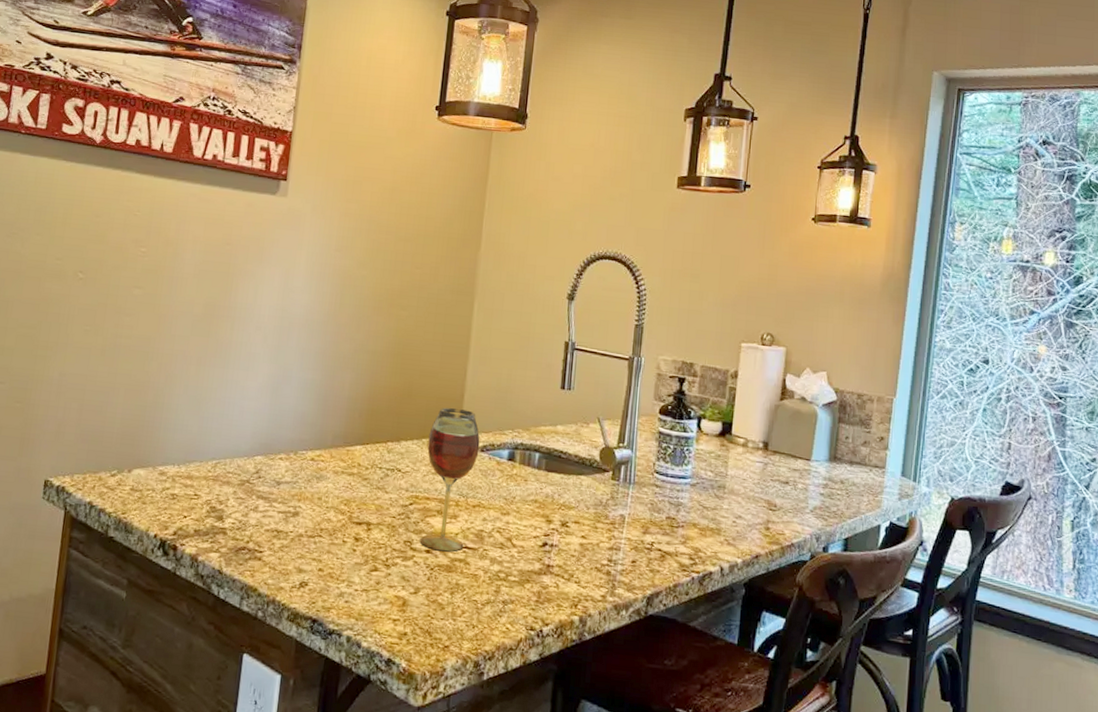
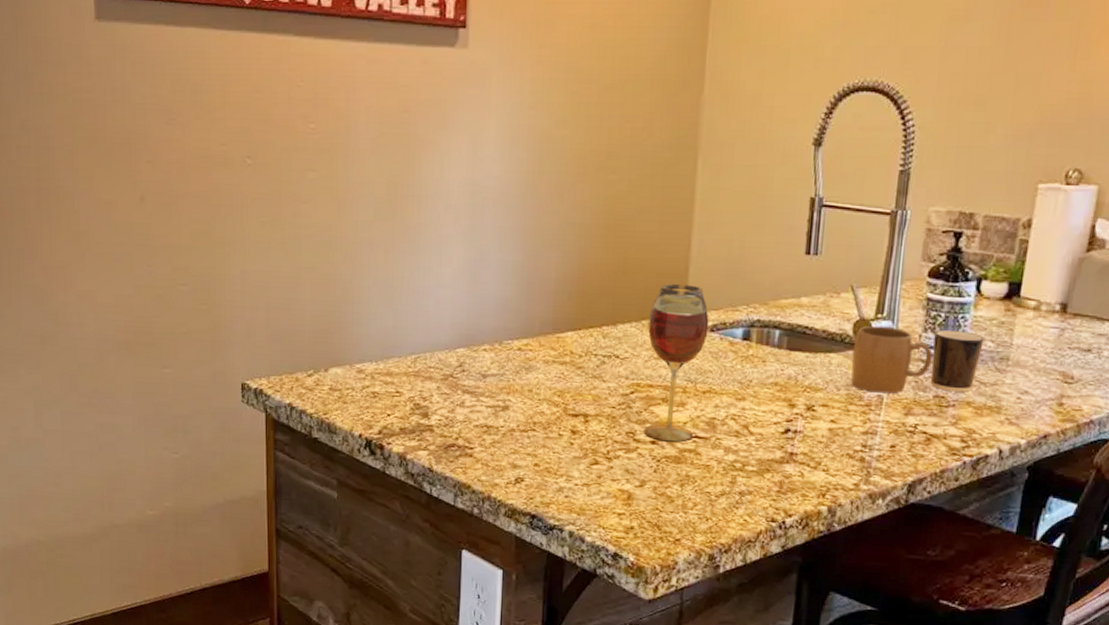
mug: none [598,453,665,514] -> present [851,325,933,394]
mug: none [663,460,705,515] -> present [930,330,984,392]

